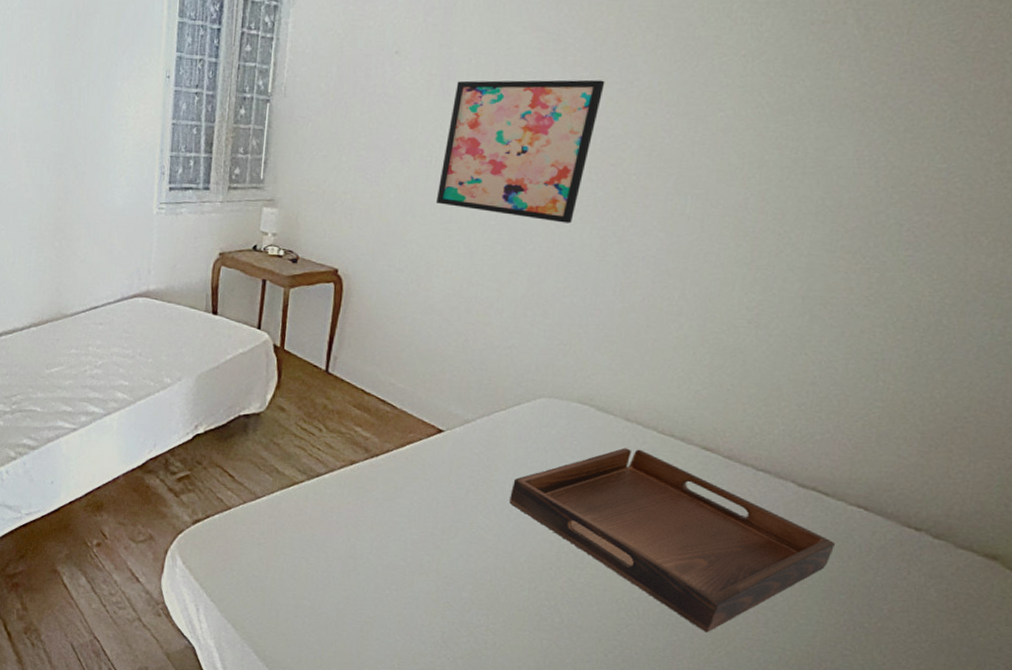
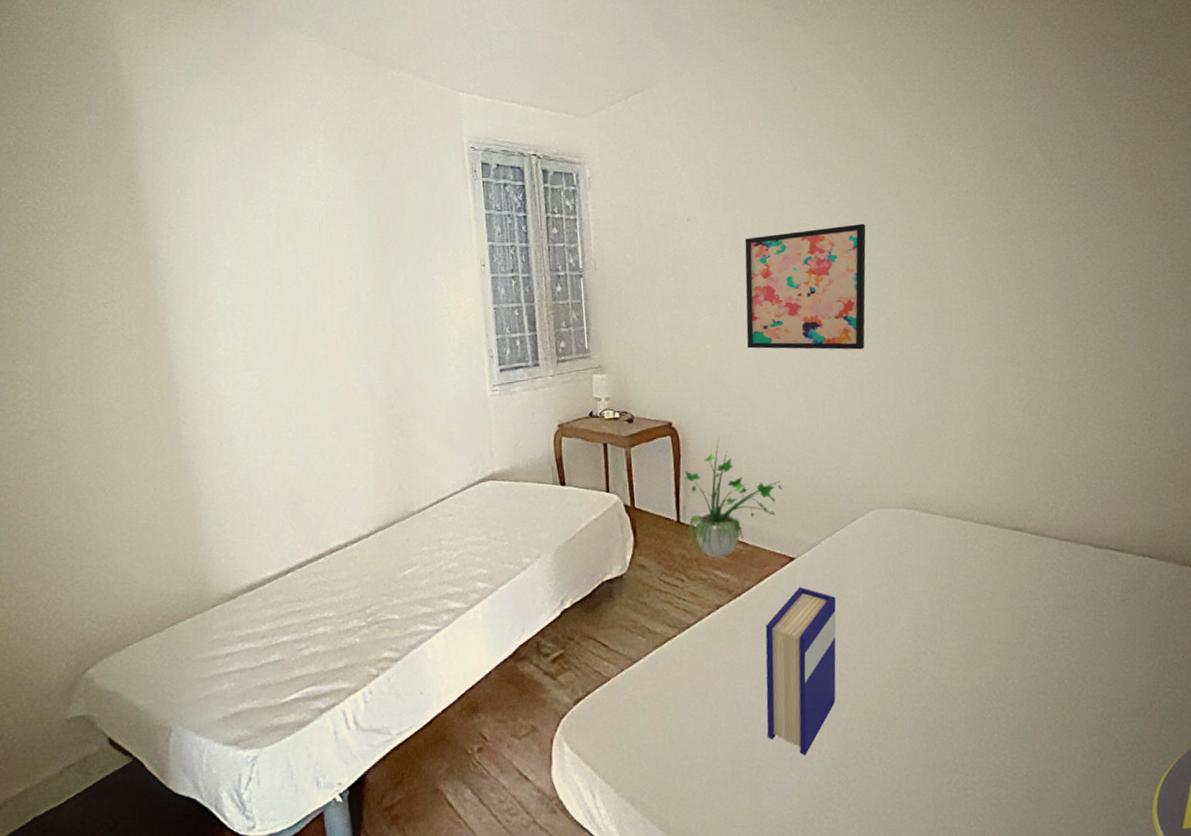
potted plant: none [331,295,445,415] -> present [684,439,782,558]
hardback book: none [379,461,480,623] -> present [765,587,836,755]
serving tray: present [509,447,835,633] -> none [865,541,1135,700]

